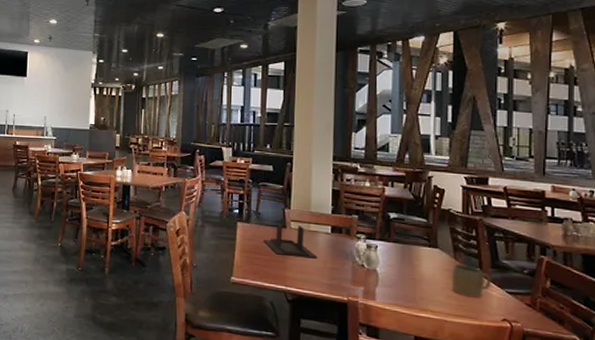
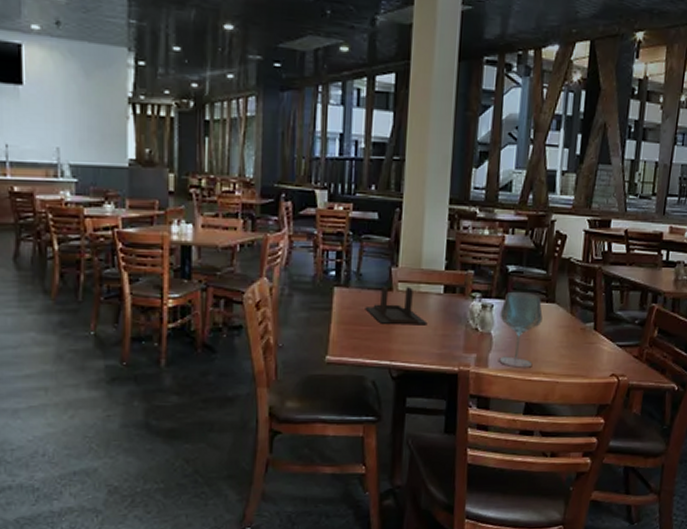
wine glass: none [384,235,426,305] -> present [499,291,543,369]
mug: present [451,264,491,298] -> none [565,320,604,354]

